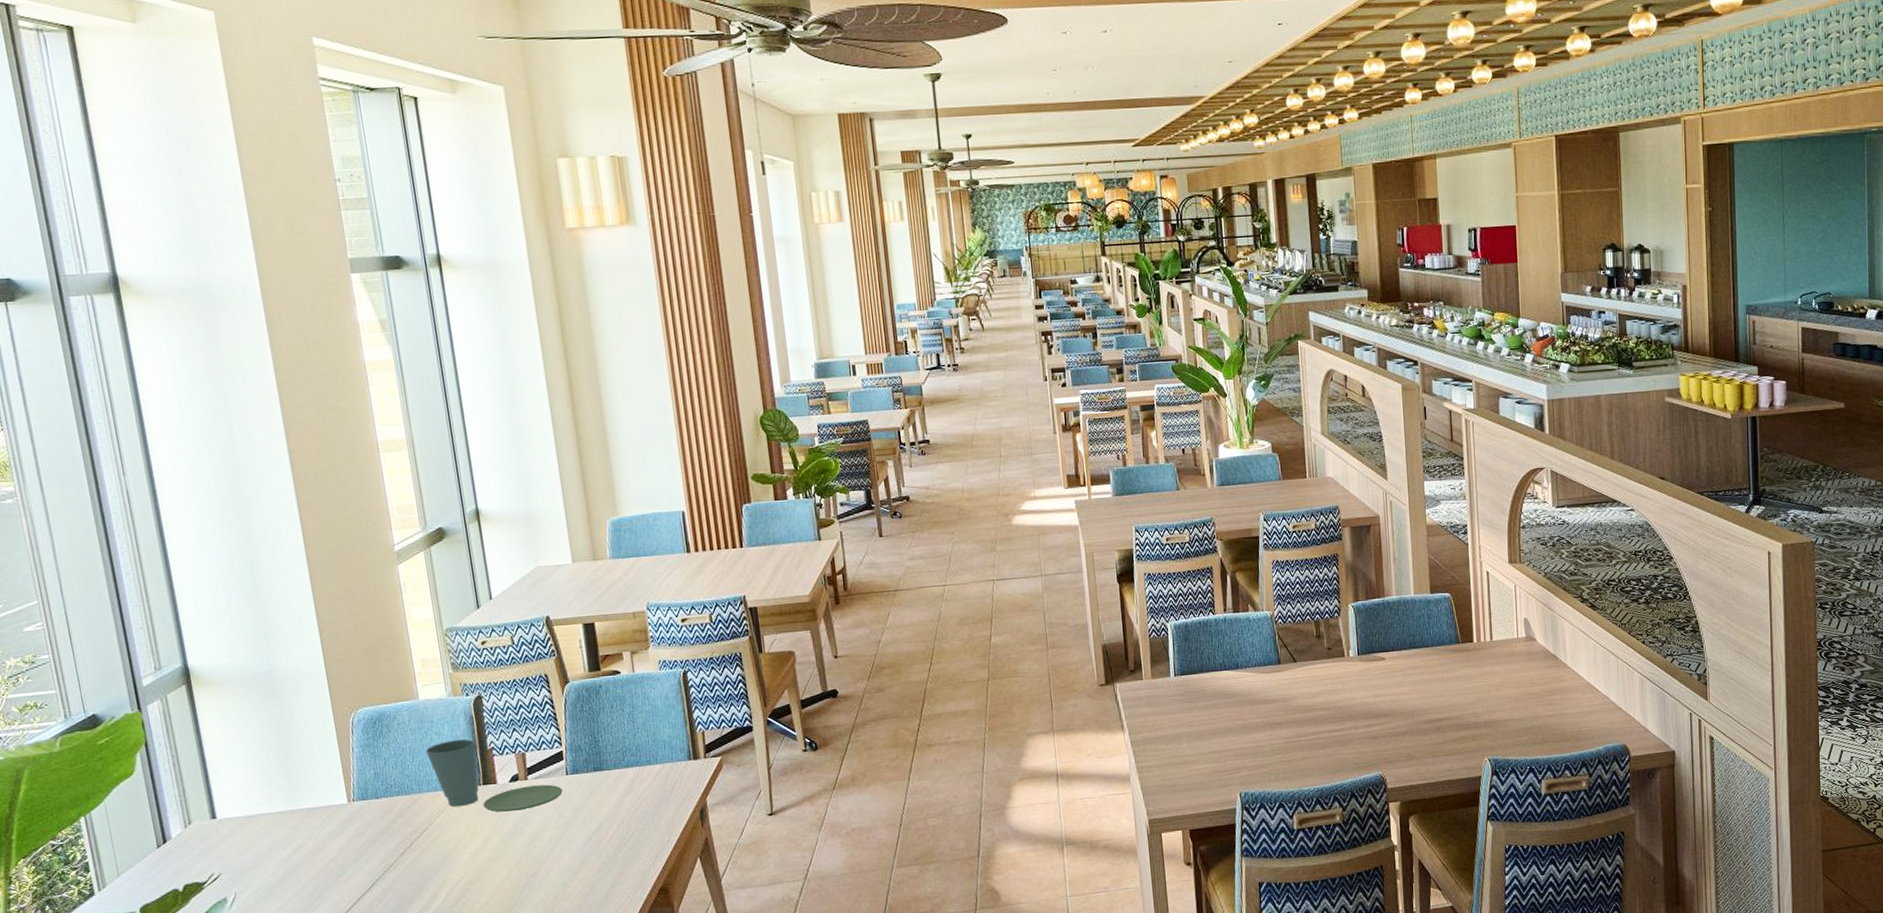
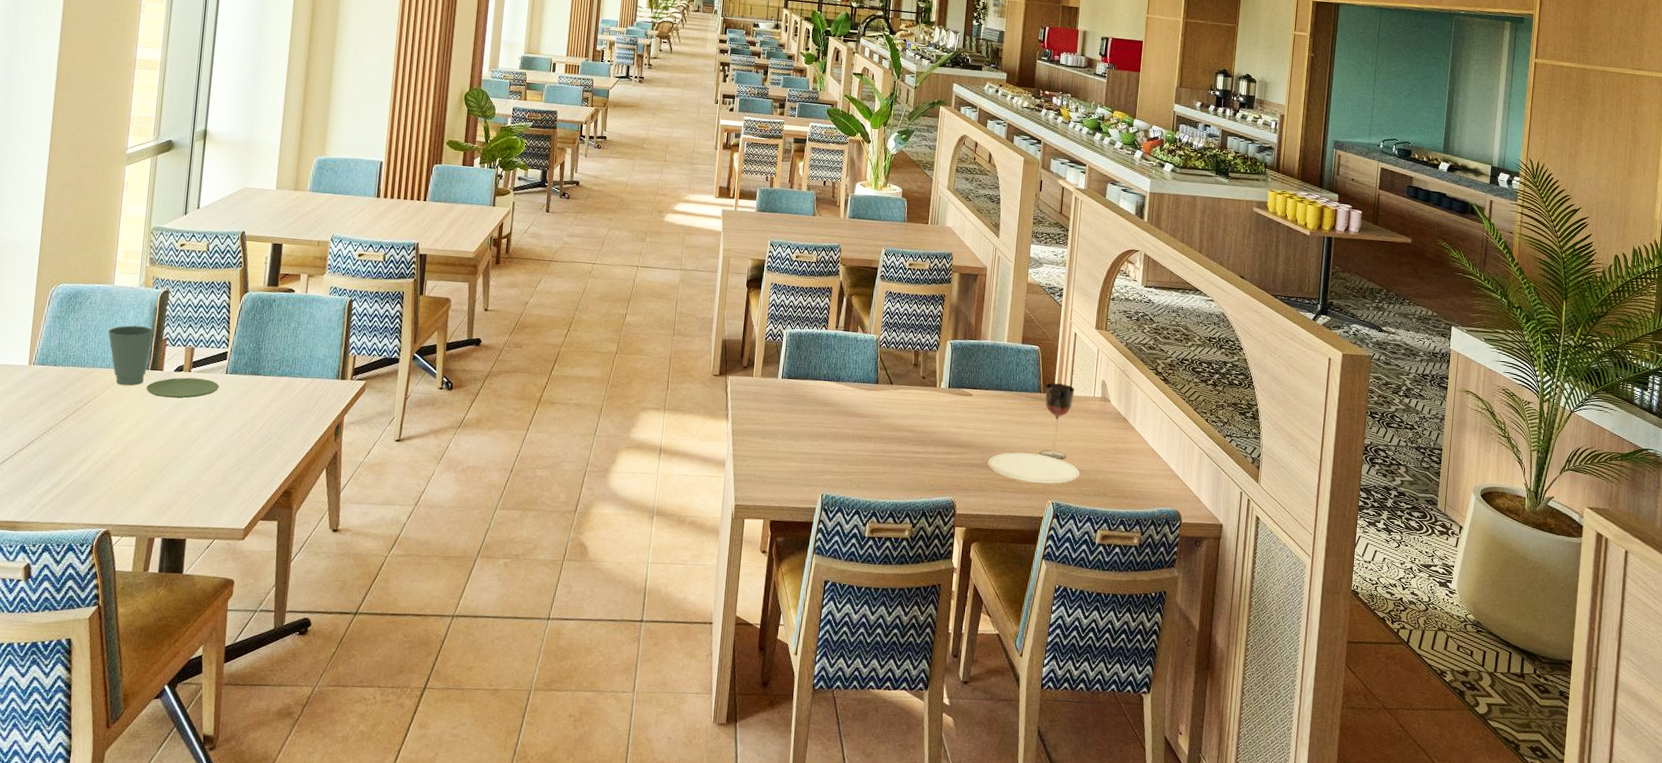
plate: none [1413,710,1514,743] -> present [988,452,1079,485]
wineglass: none [1463,629,1496,712] -> present [1039,383,1075,460]

